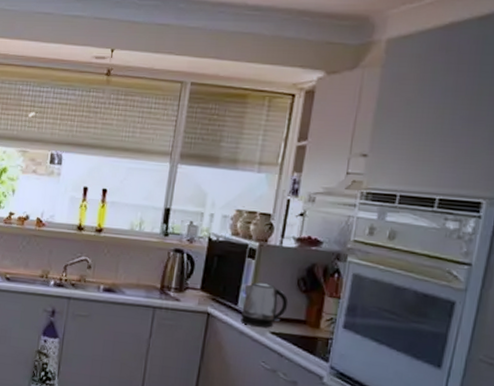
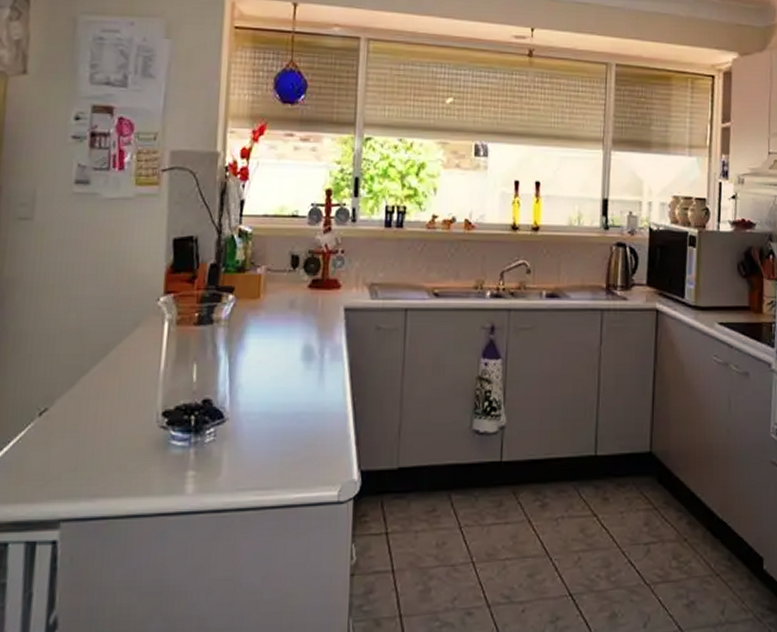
kettle: present [241,282,289,329] -> none [689,271,732,320]

